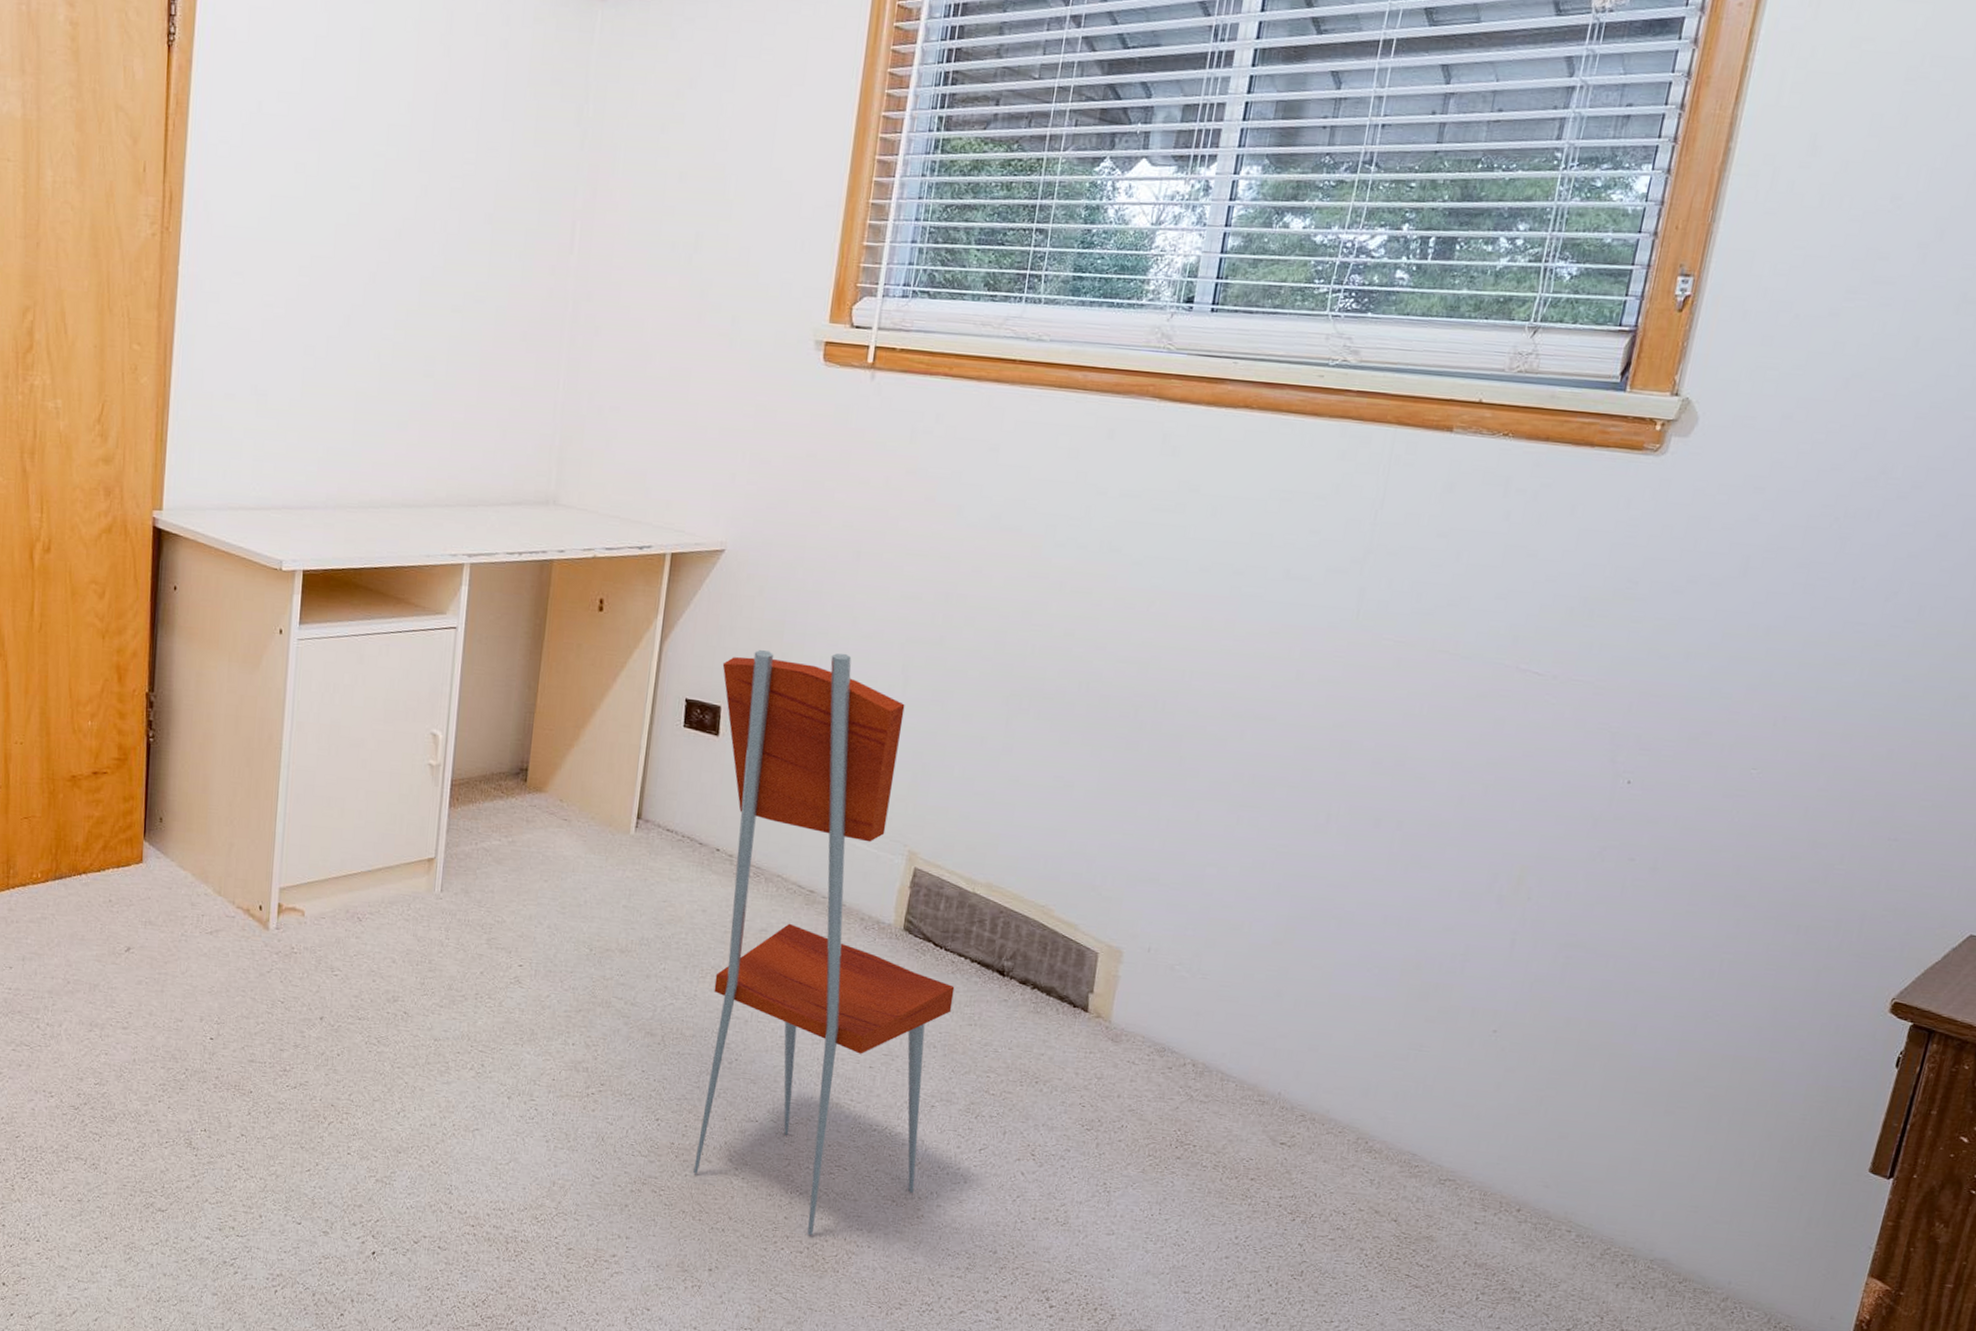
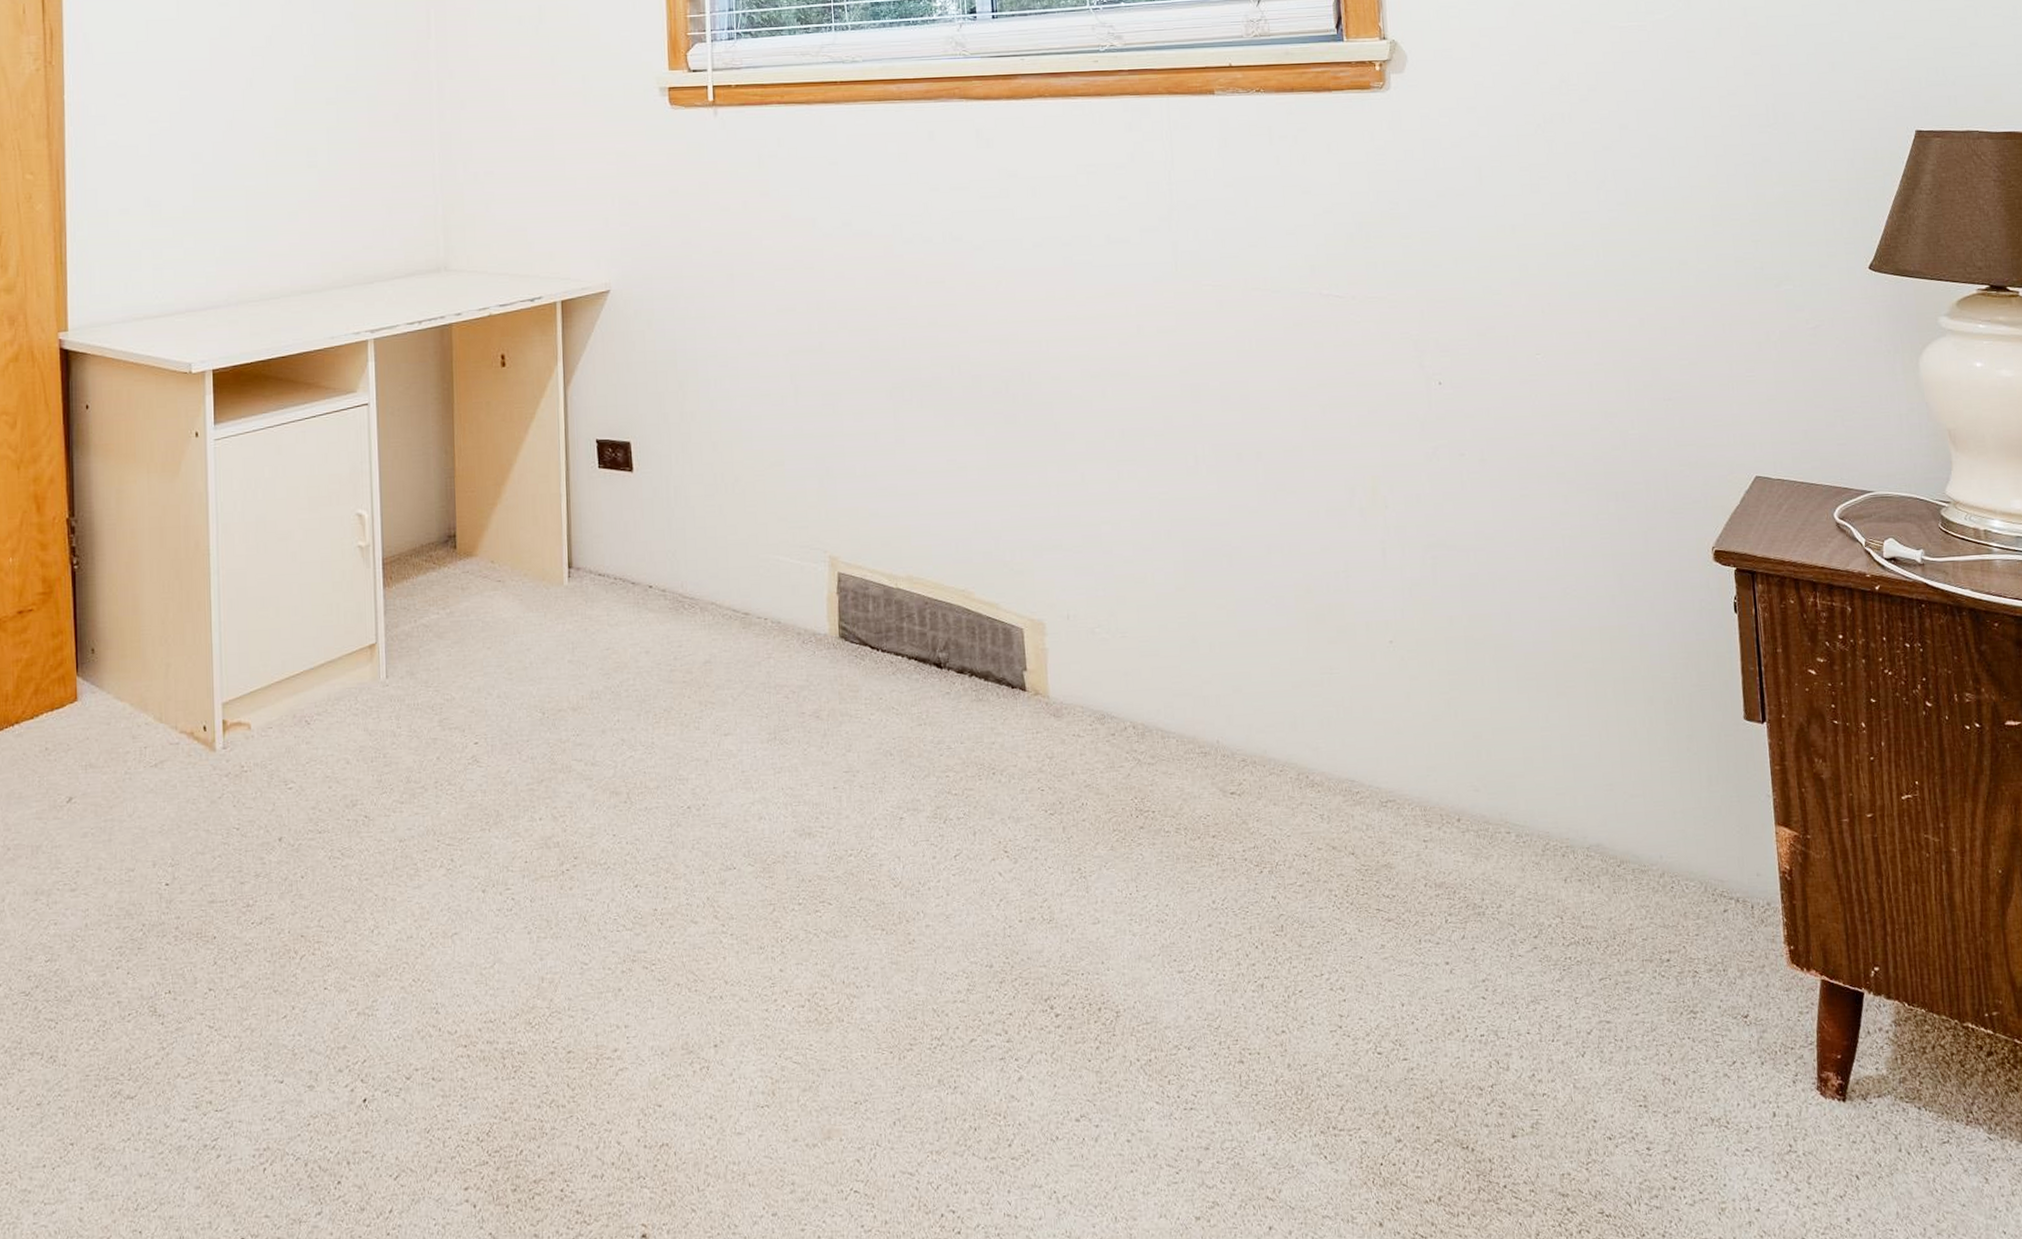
chair: present [693,650,955,1236] -> none [625,373,900,986]

